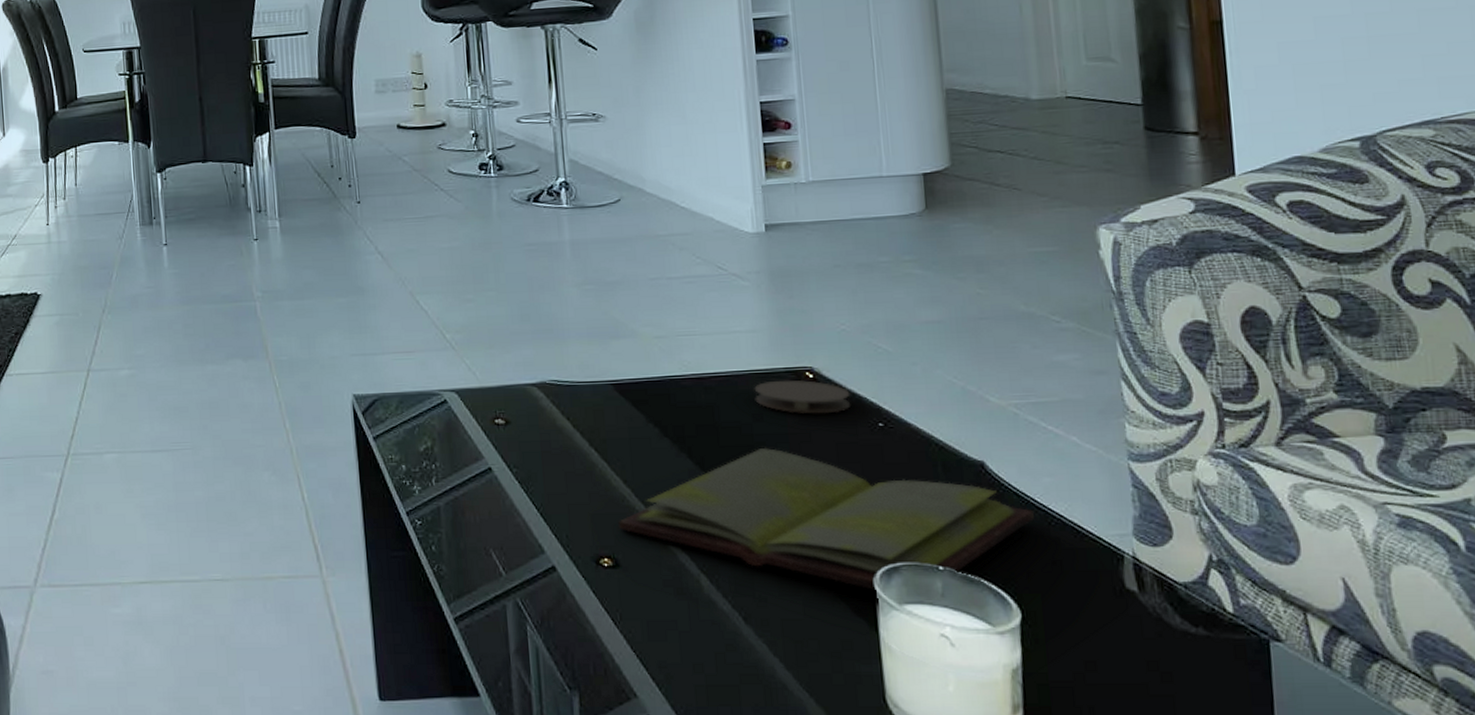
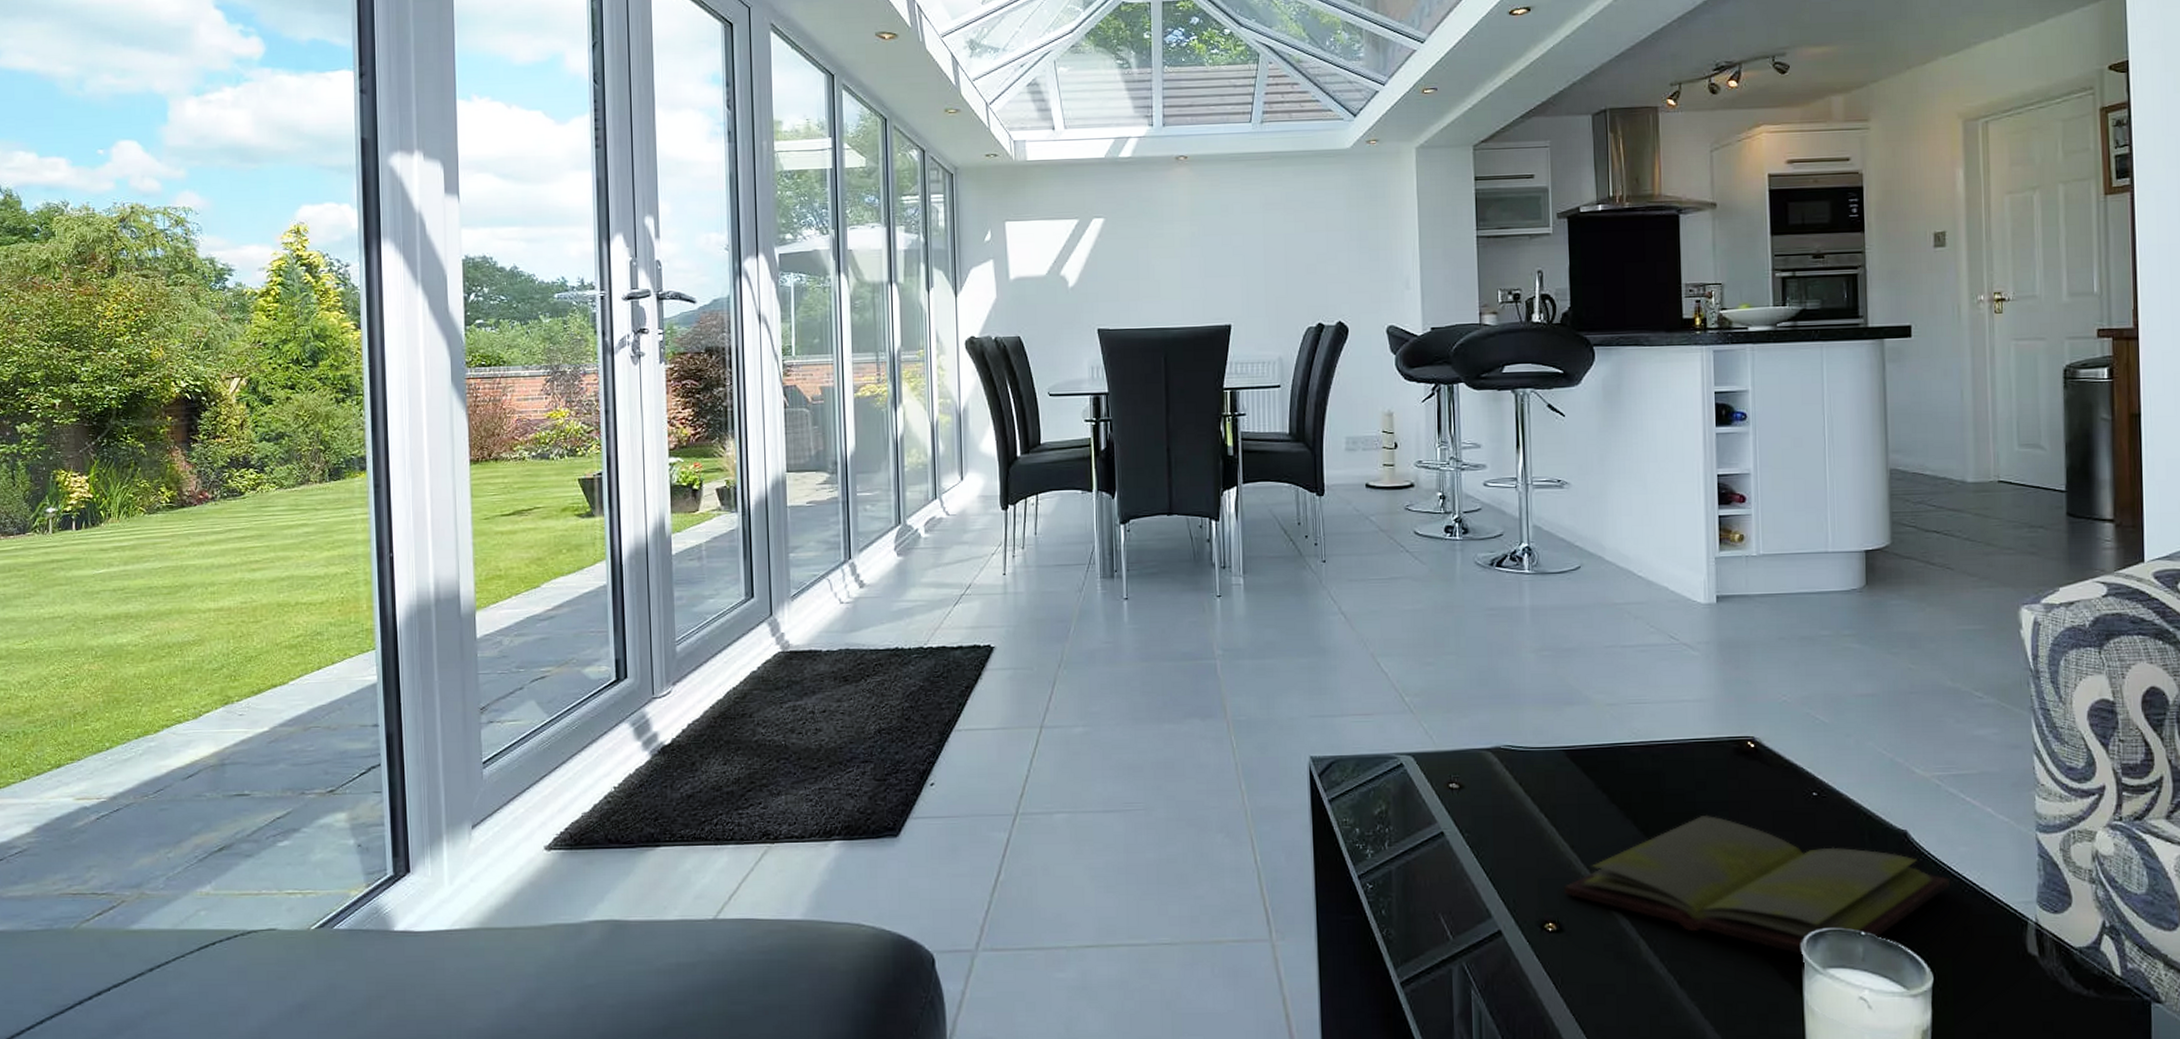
coaster: present [754,380,851,414] -> none [1698,749,1788,783]

